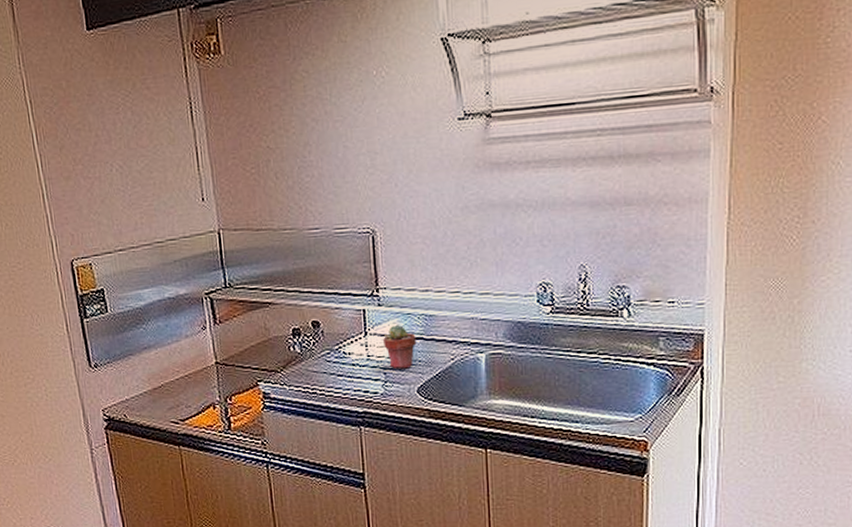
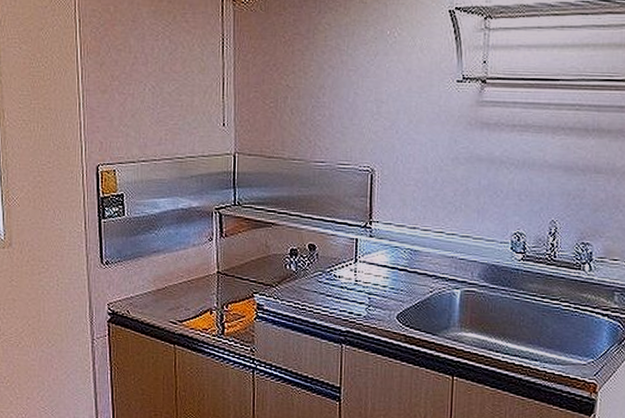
potted succulent: present [383,324,417,369] -> none [371,255,401,296]

